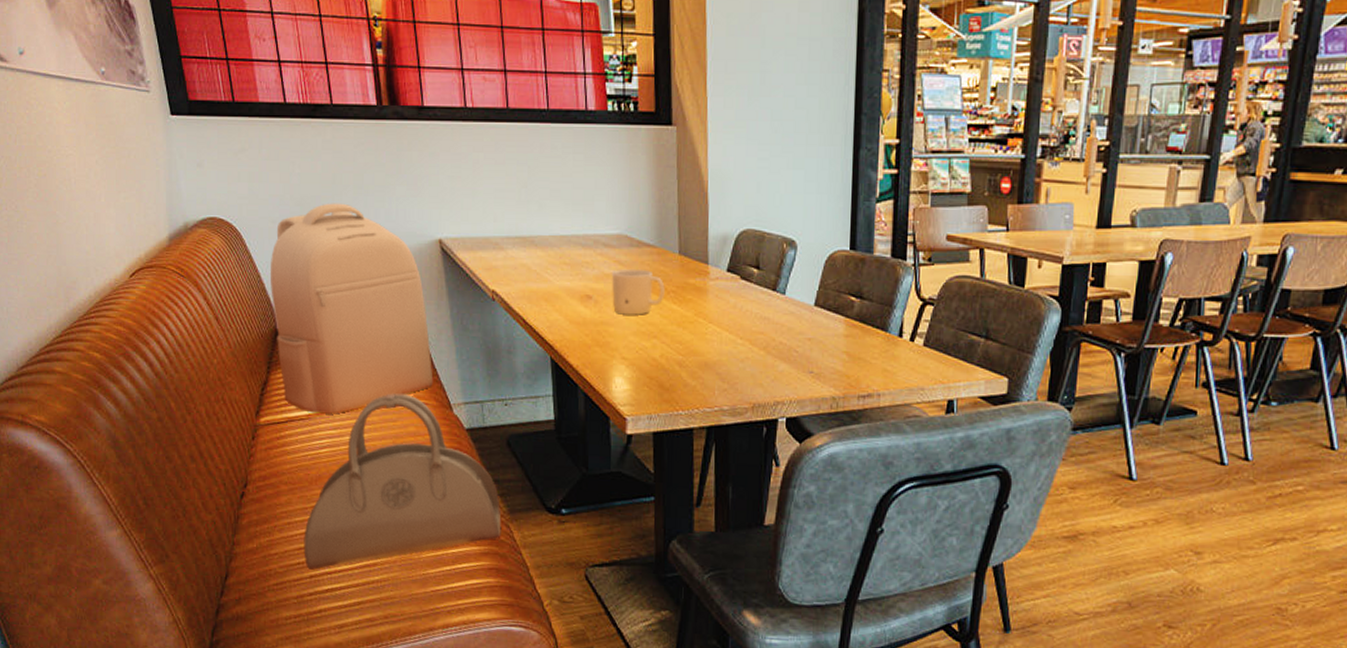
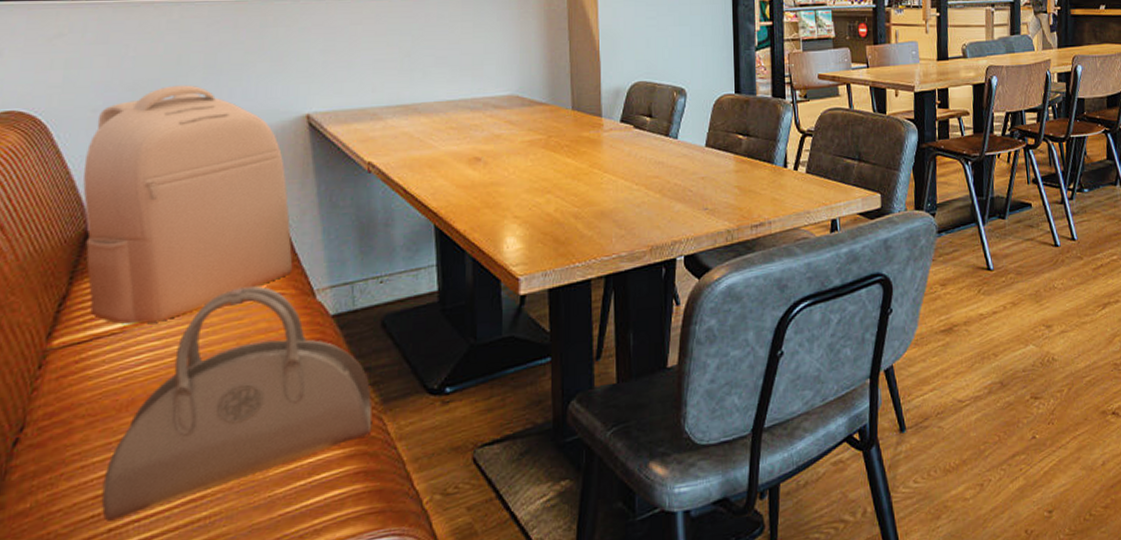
mug: present [611,268,665,315] -> none [501,127,558,174]

